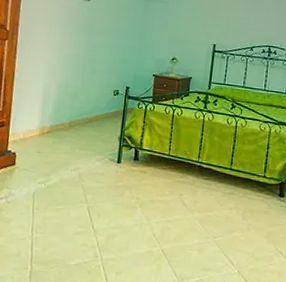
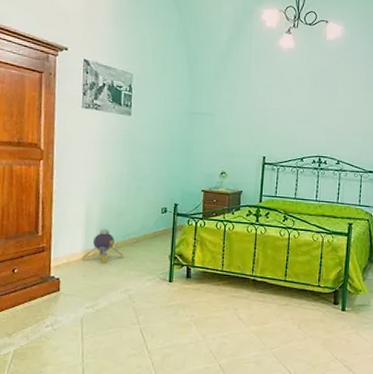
plush toy: none [36,107,77,142] -> present [81,228,125,264]

